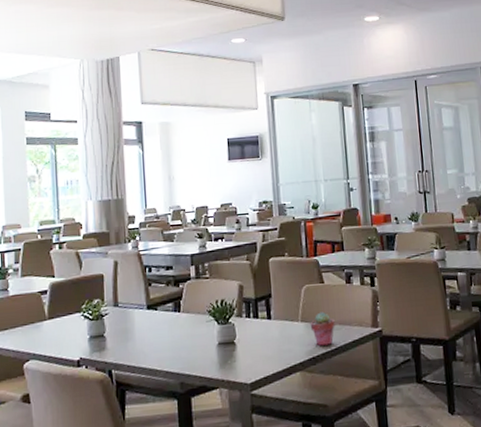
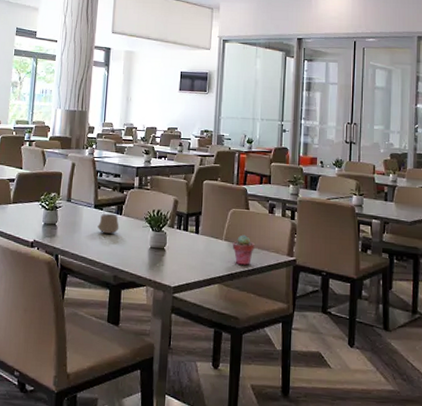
cup: none [154,312,179,336] -> present [97,213,119,234]

